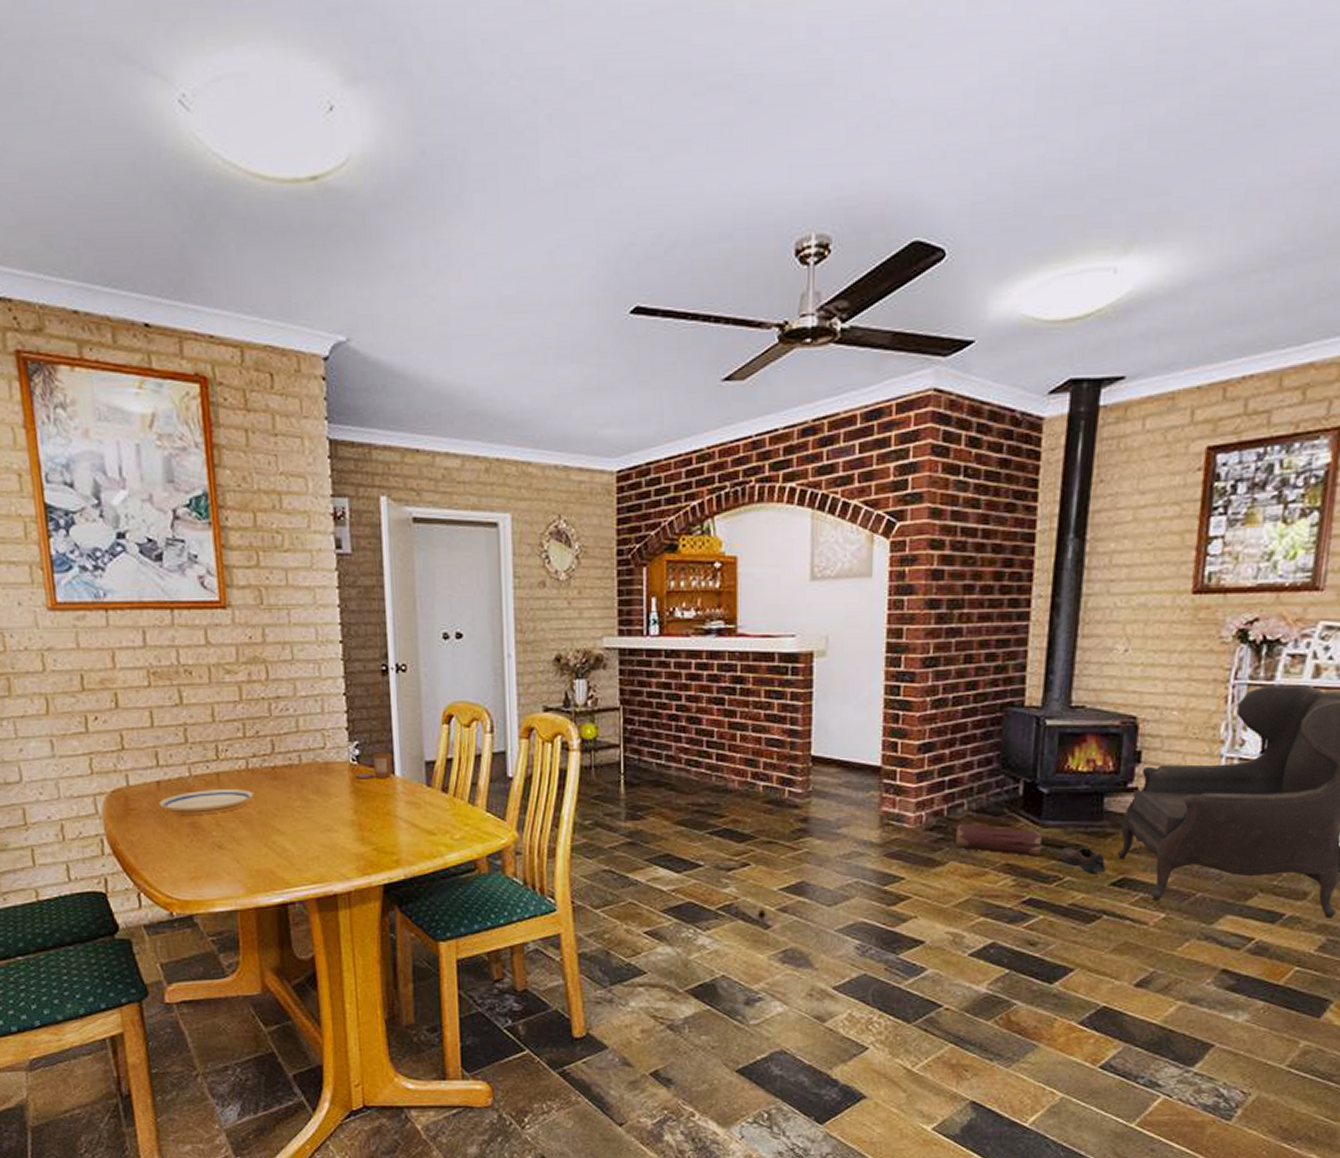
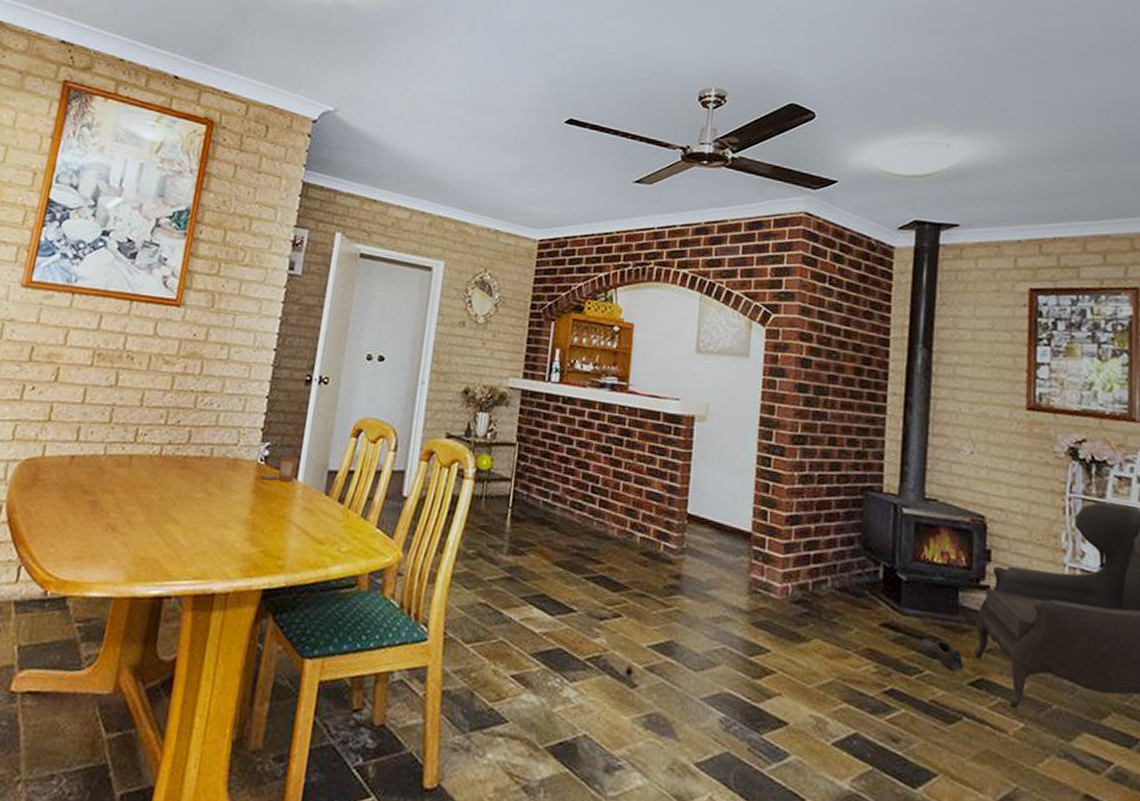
plate: present [158,789,254,815] -> none [66,469,161,495]
decorative log: present [956,824,1042,857] -> none [820,601,901,645]

